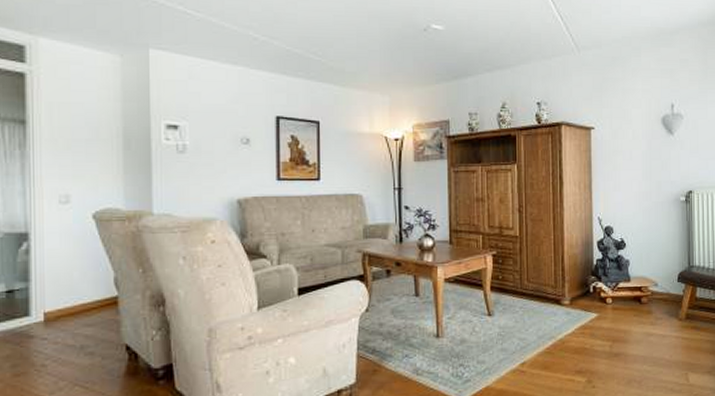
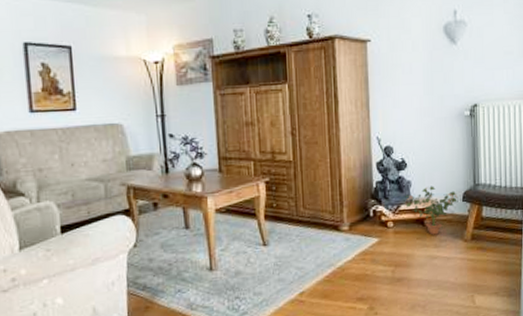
potted plant: none [623,265,674,313] -> present [405,186,458,235]

